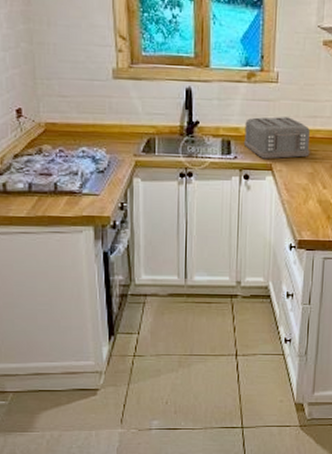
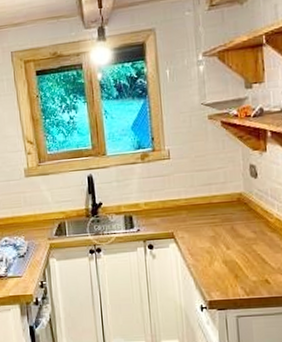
toaster: present [243,116,310,159] -> none [144,188,209,229]

